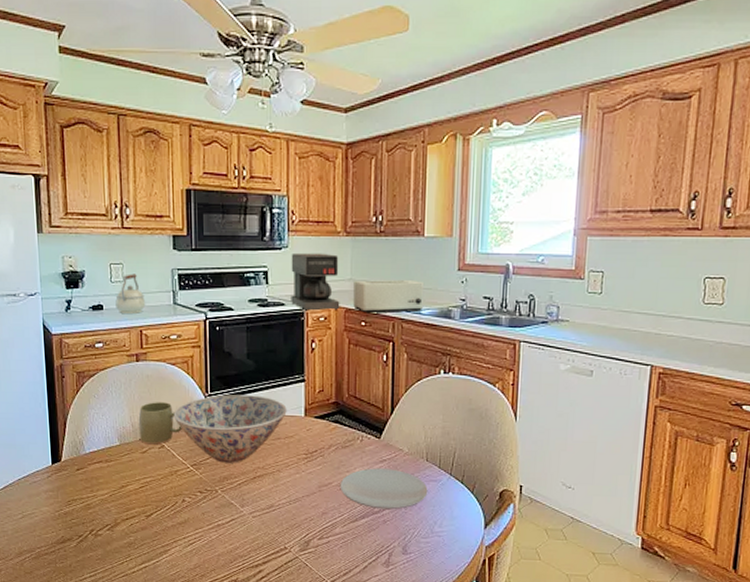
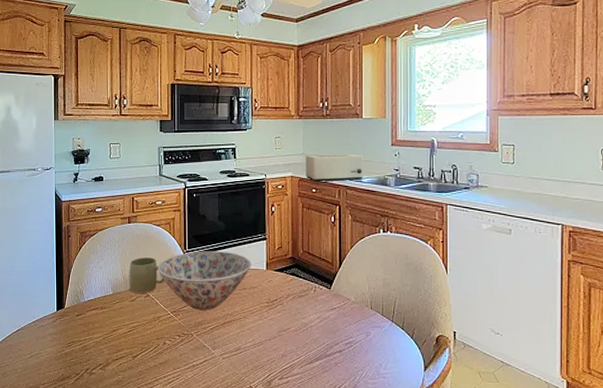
kettle: present [115,274,146,315] -> none [113,151,138,185]
coffee maker: present [291,252,340,312] -> none [254,133,295,181]
plate: present [340,468,428,510] -> none [297,315,373,353]

